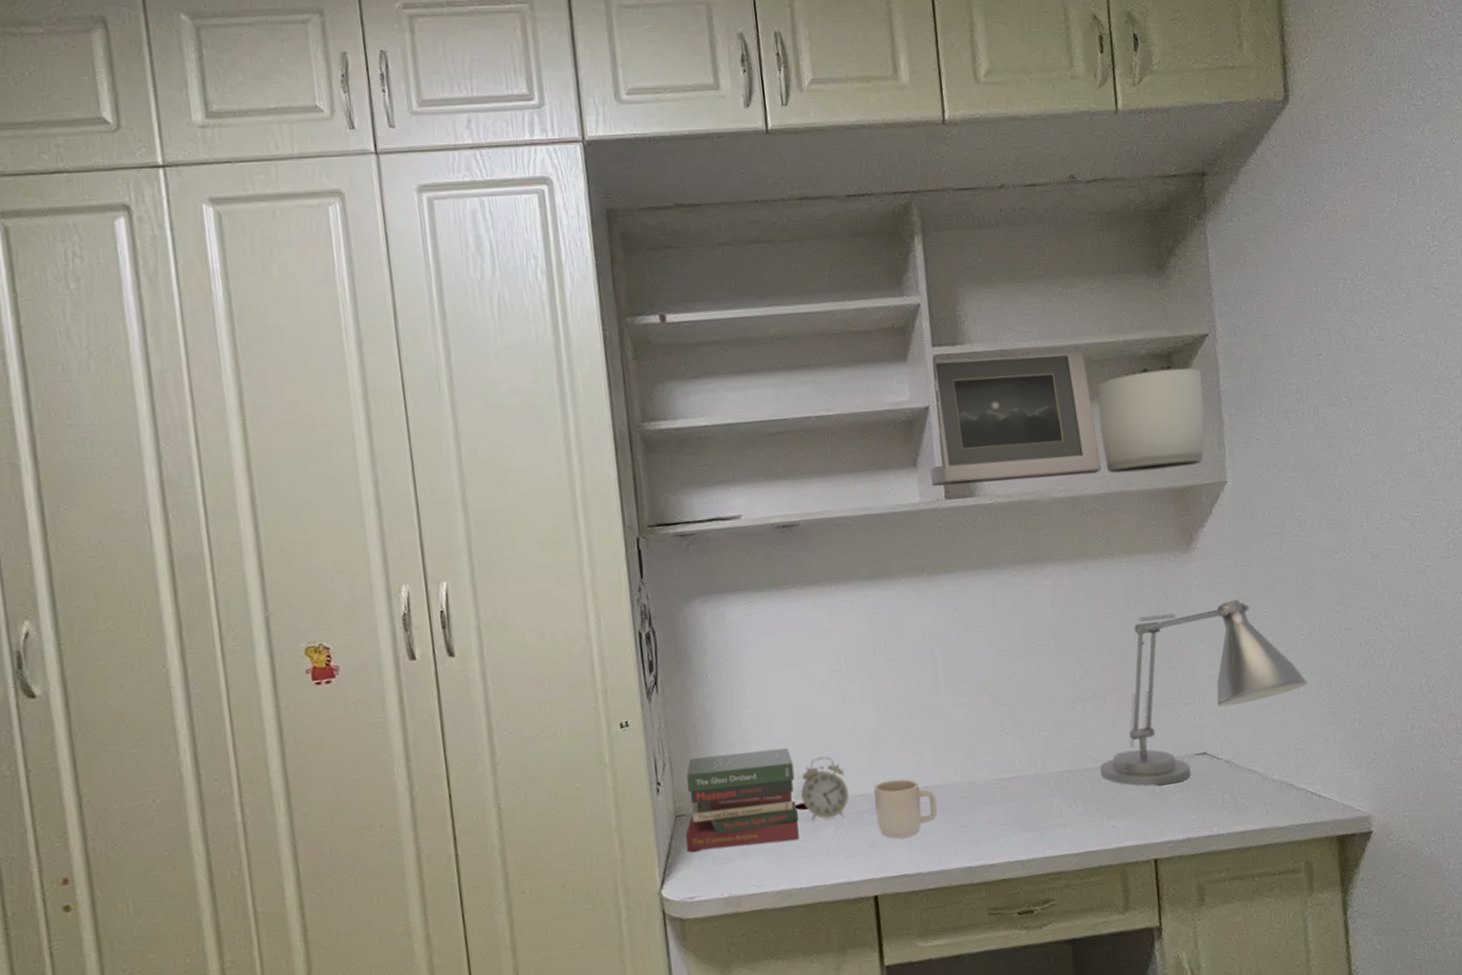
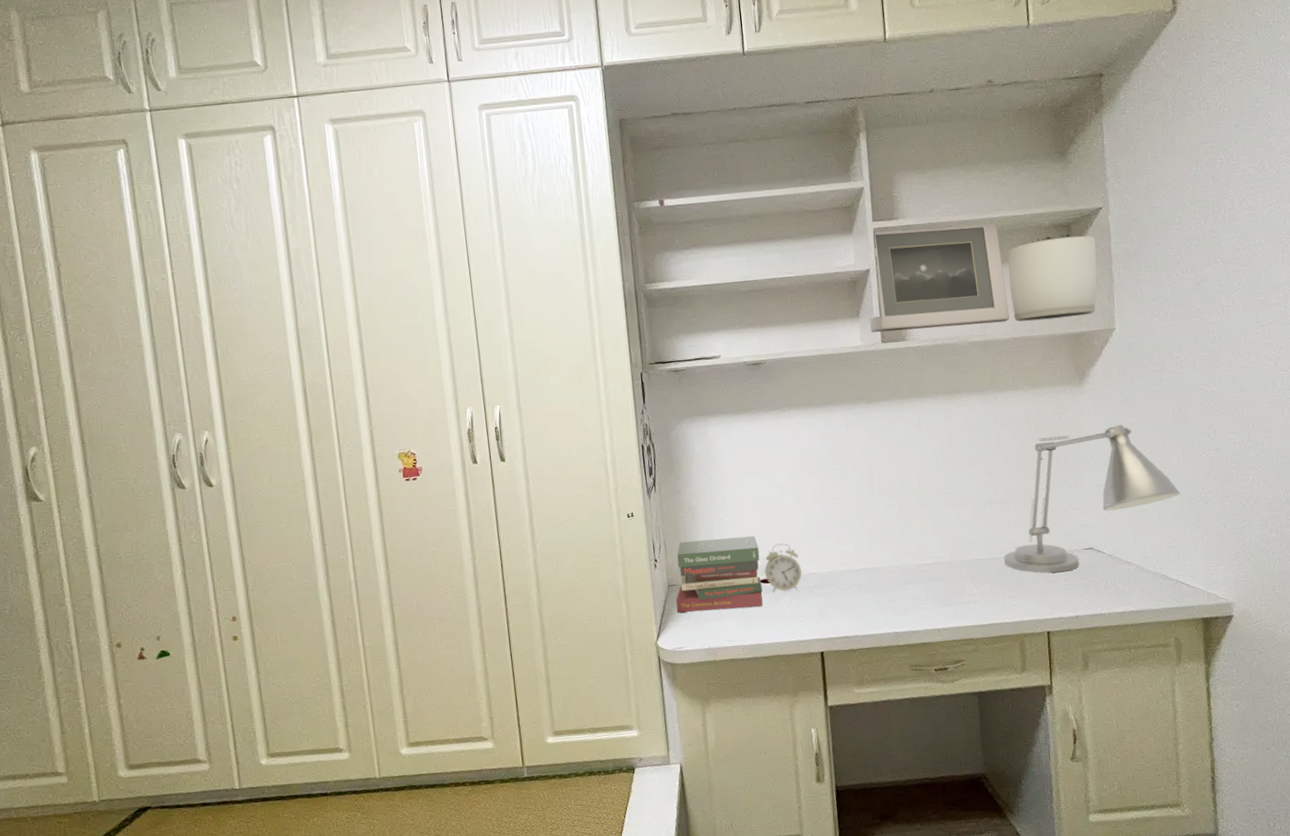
mug: present [873,779,938,839] -> none [821,562,872,609]

